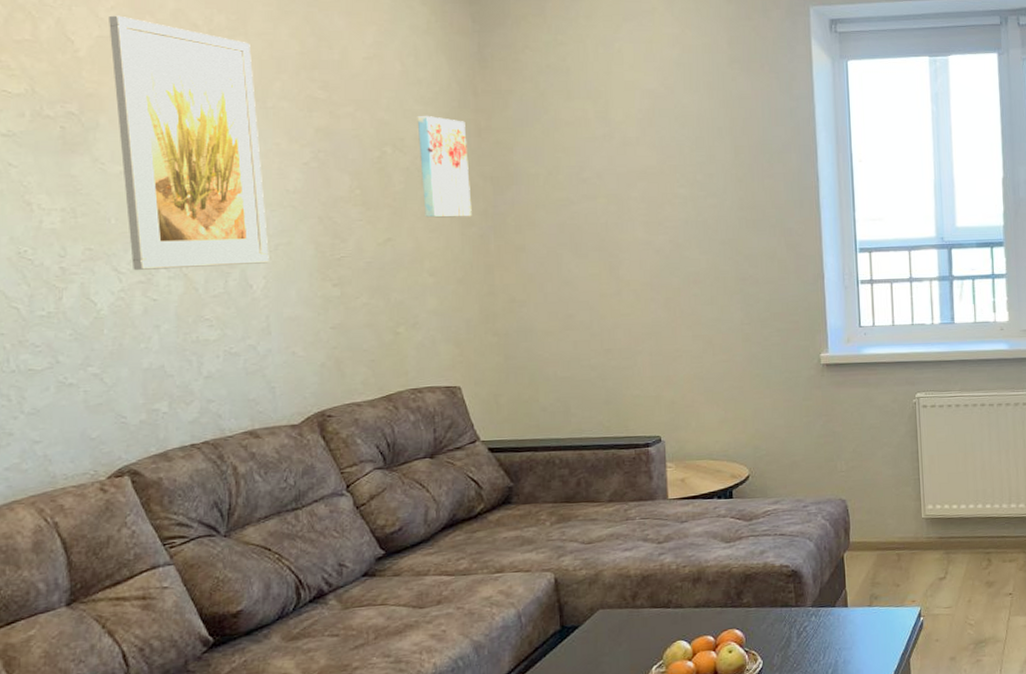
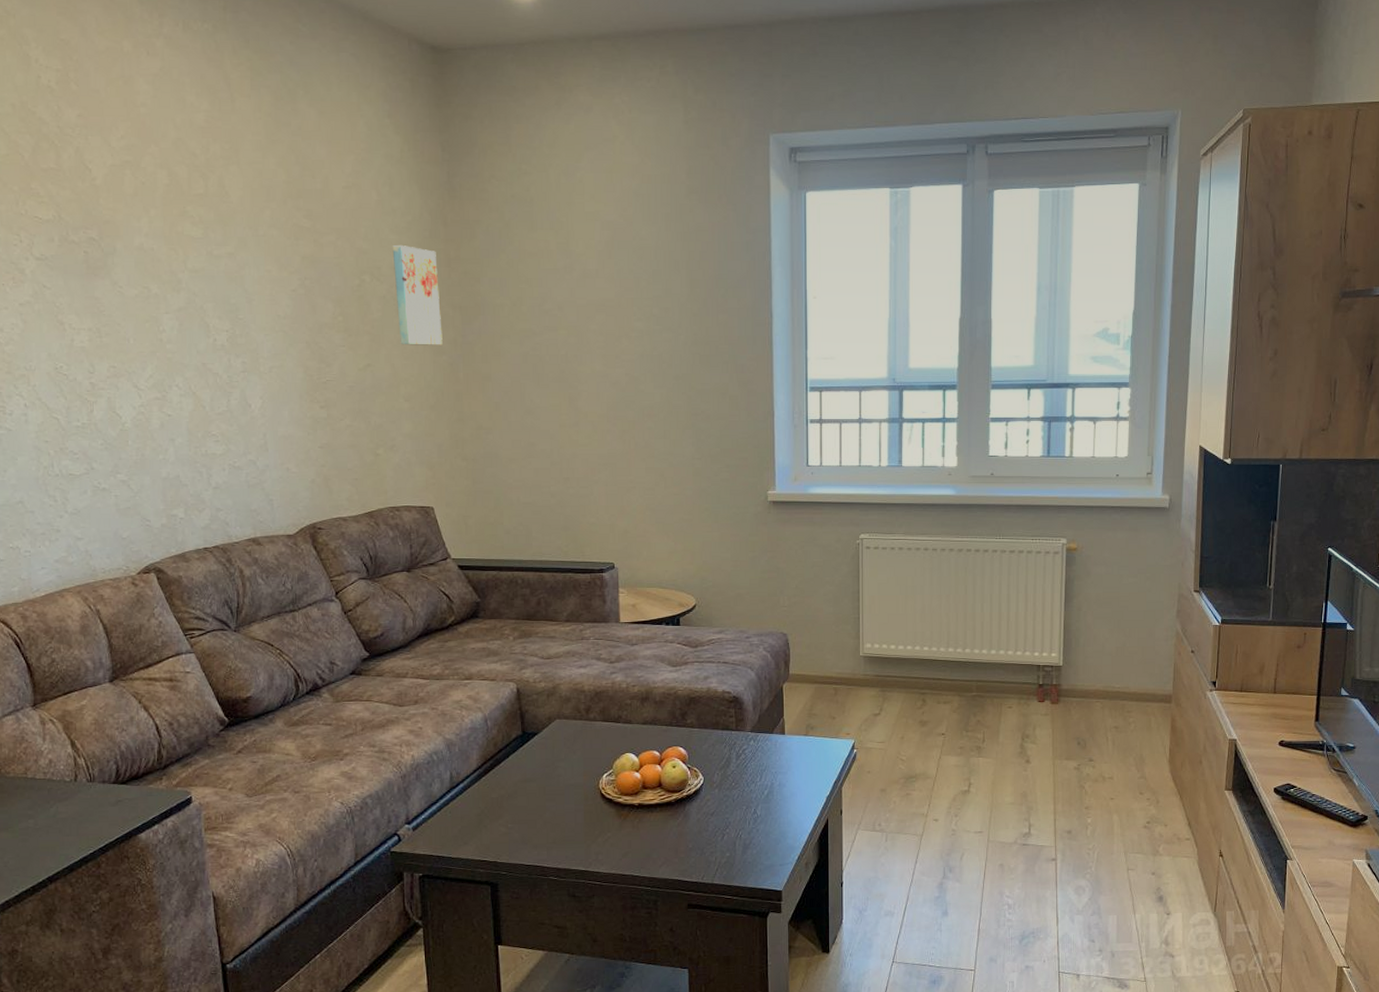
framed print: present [109,15,269,271] -> none [120,144,265,388]

